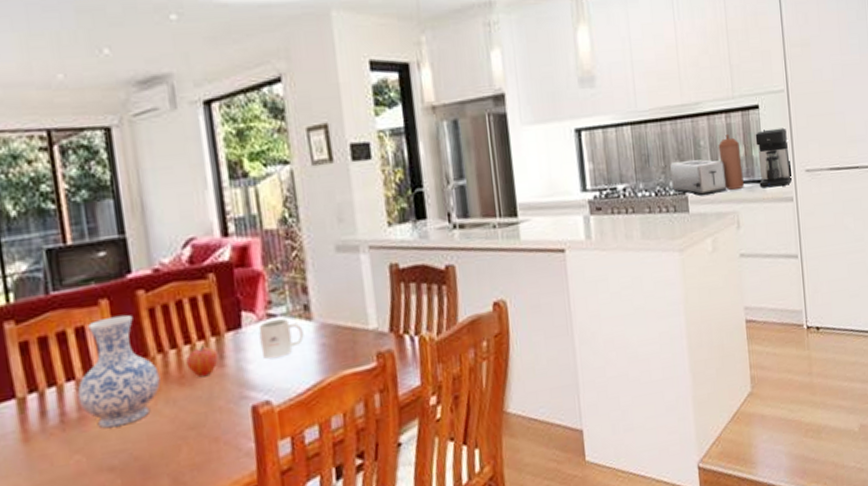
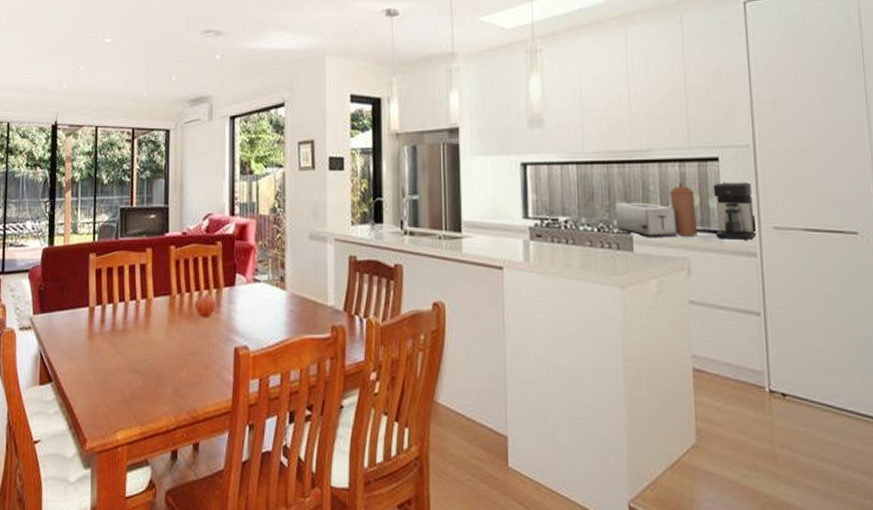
vase: present [77,314,161,429] -> none [124,261,176,342]
mug: present [258,318,304,360] -> none [246,284,278,315]

